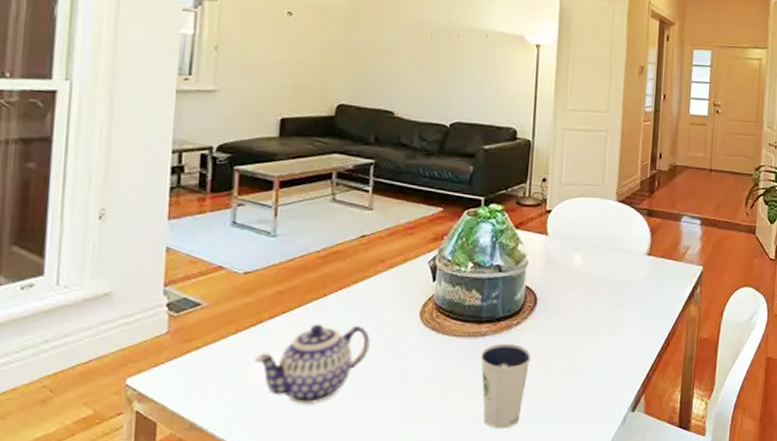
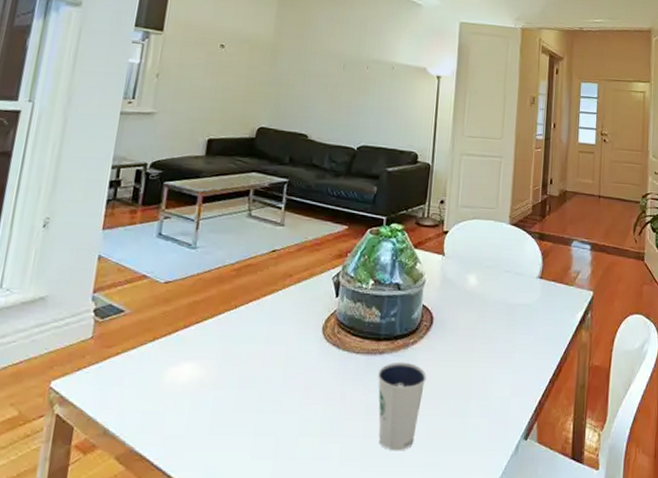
teapot: present [254,323,370,404] -> none [167,334,275,415]

